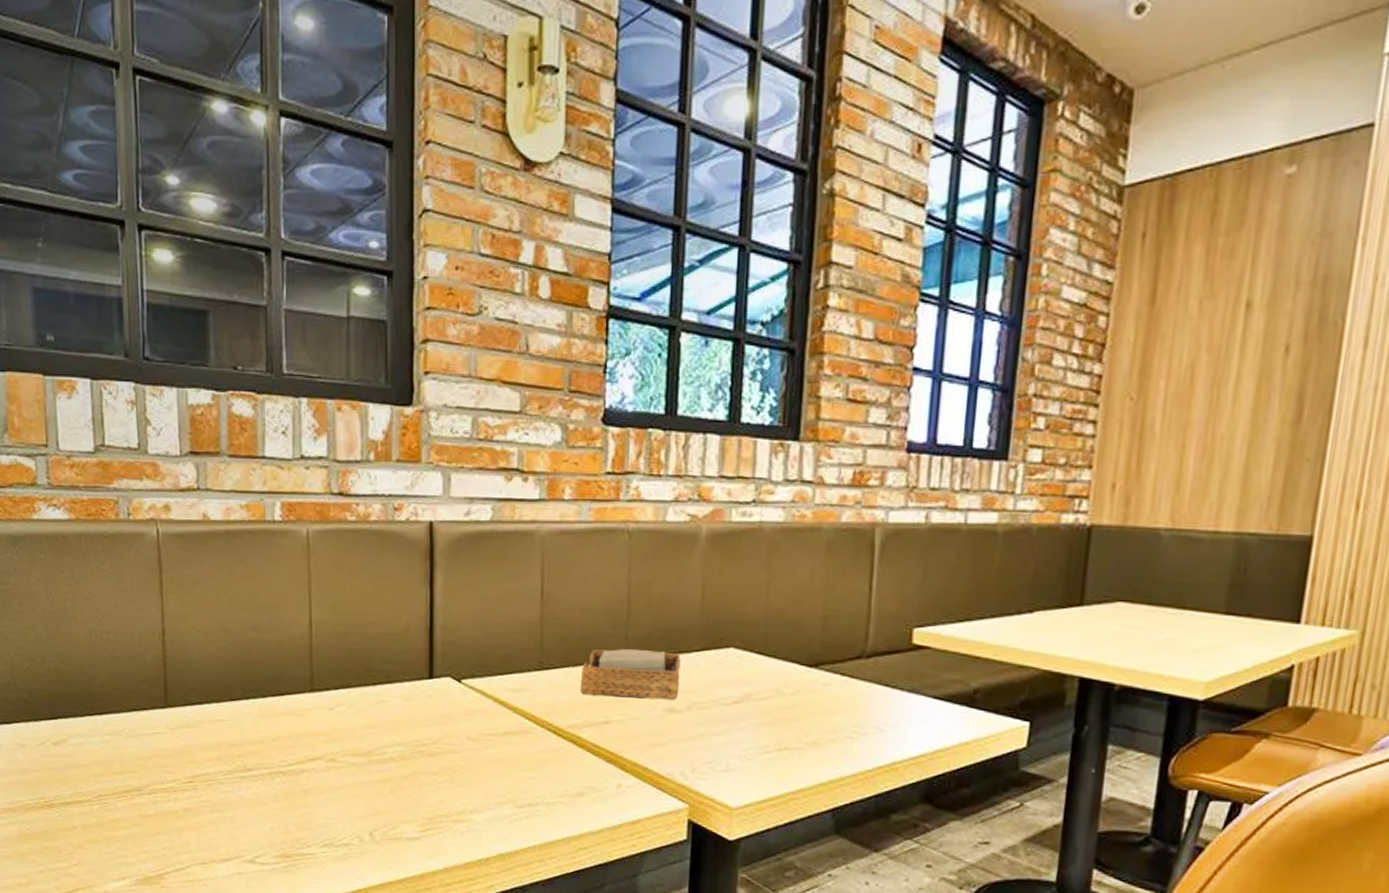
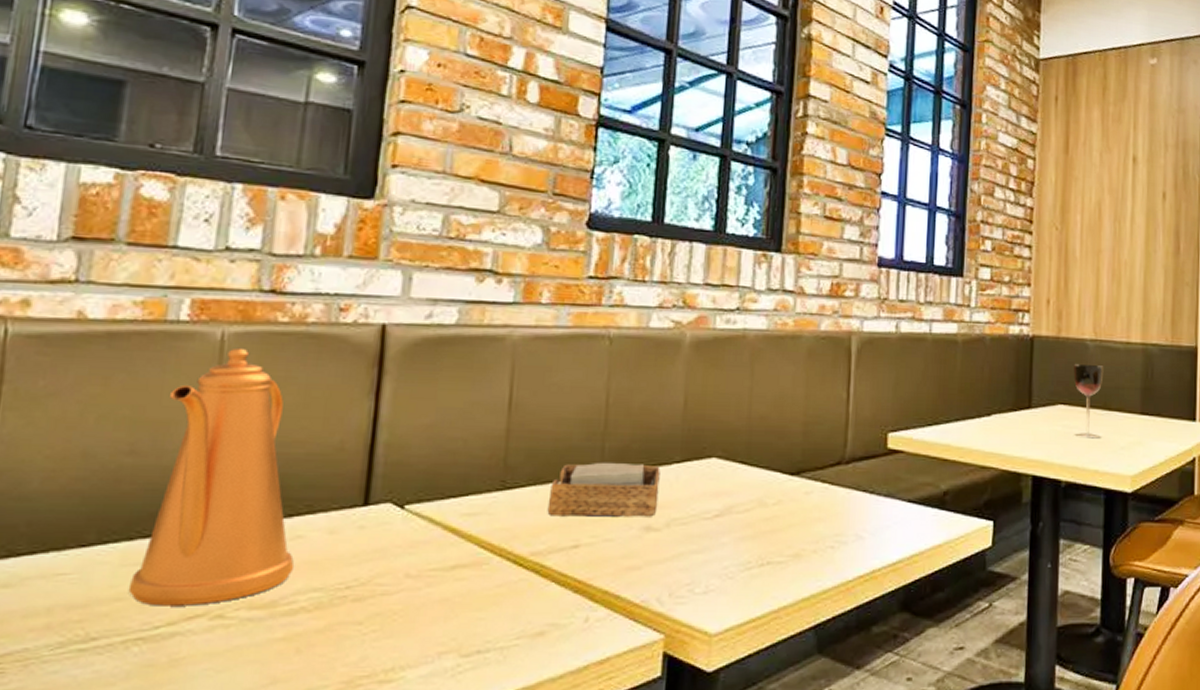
coffee pot: none [267,543,382,751] -> present [128,347,295,606]
wineglass: none [1135,557,1181,640] -> present [1073,364,1104,439]

